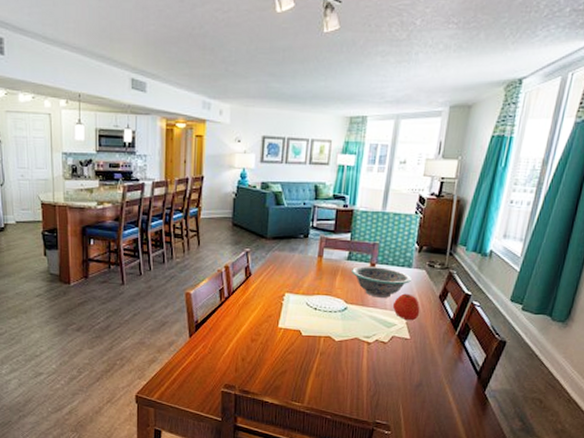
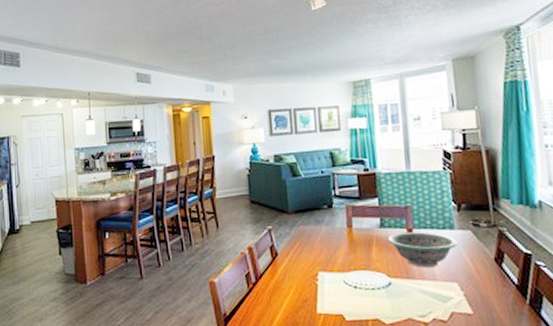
apple: present [393,293,420,320] -> none [443,259,477,291]

